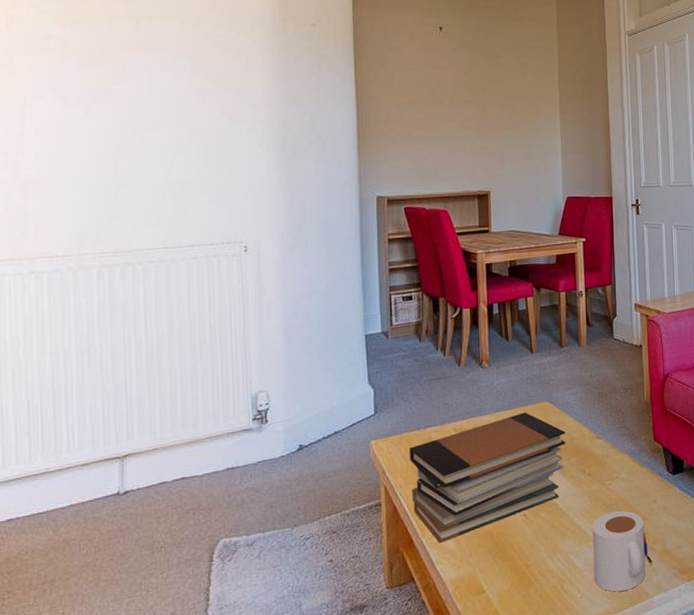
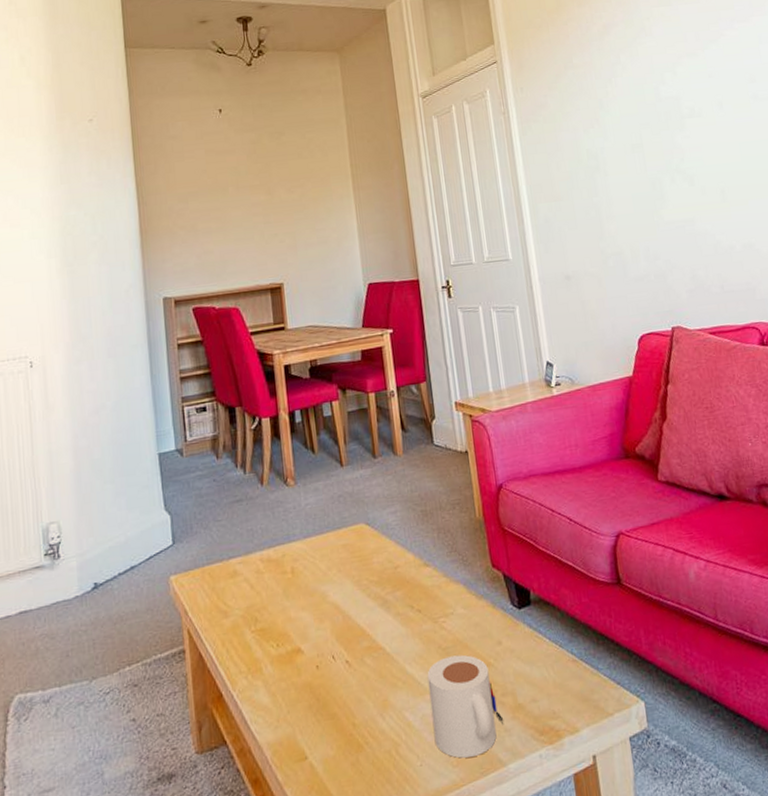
book stack: present [409,412,566,543] -> none [213,536,389,697]

